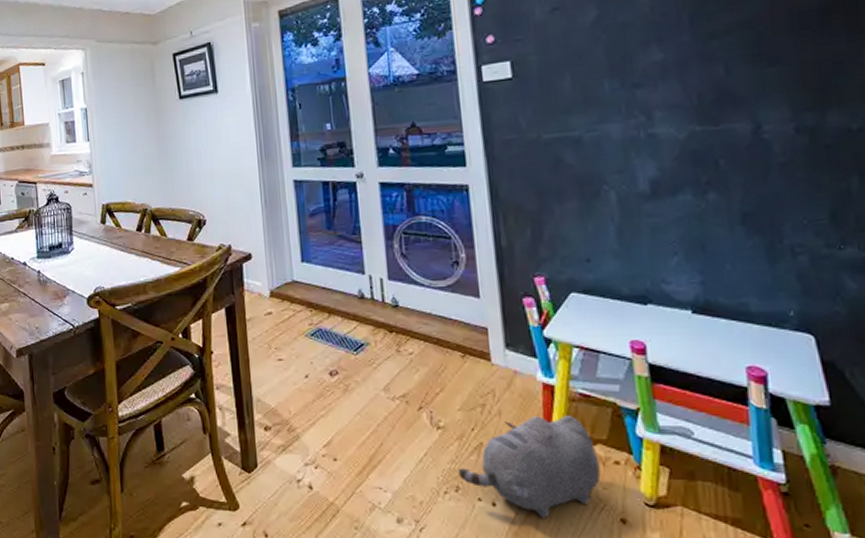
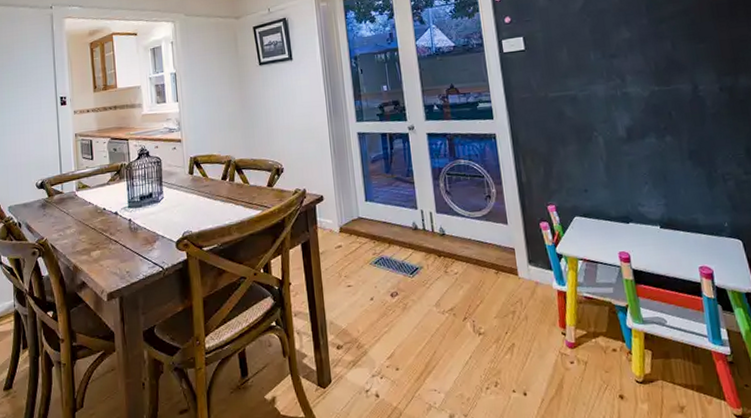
plush toy: present [458,416,601,519] -> none [496,315,603,402]

